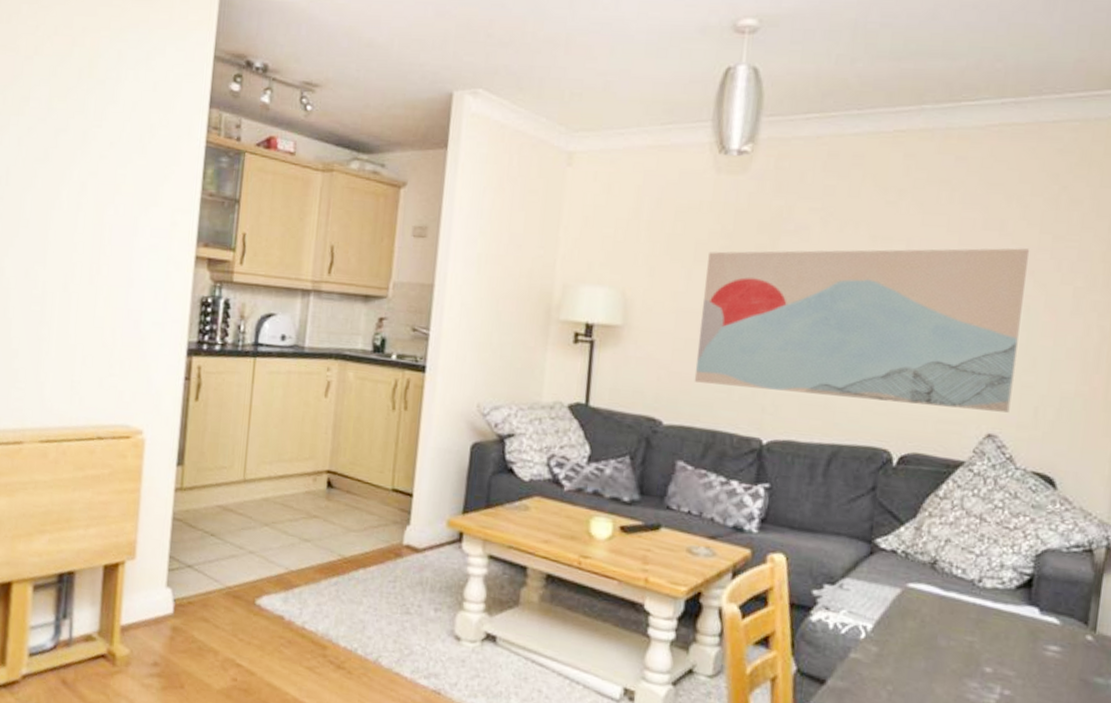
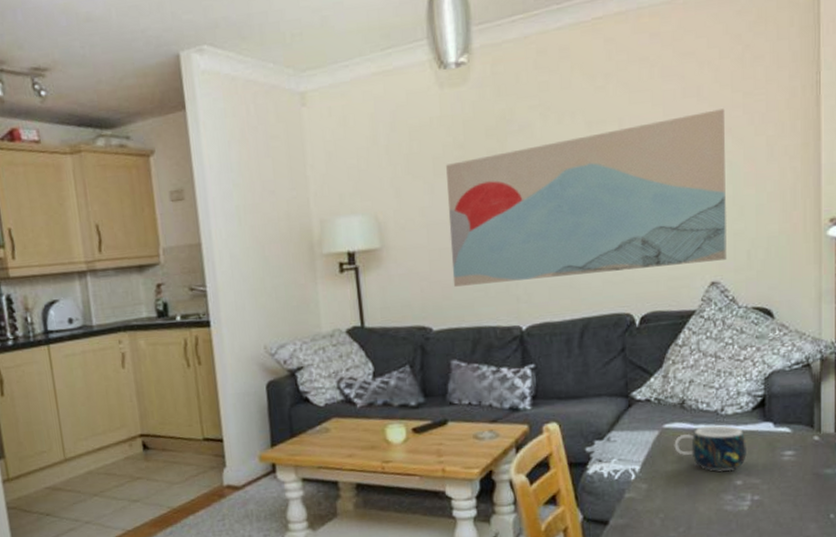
mug: none [916,594,1004,655] -> present [674,425,748,472]

